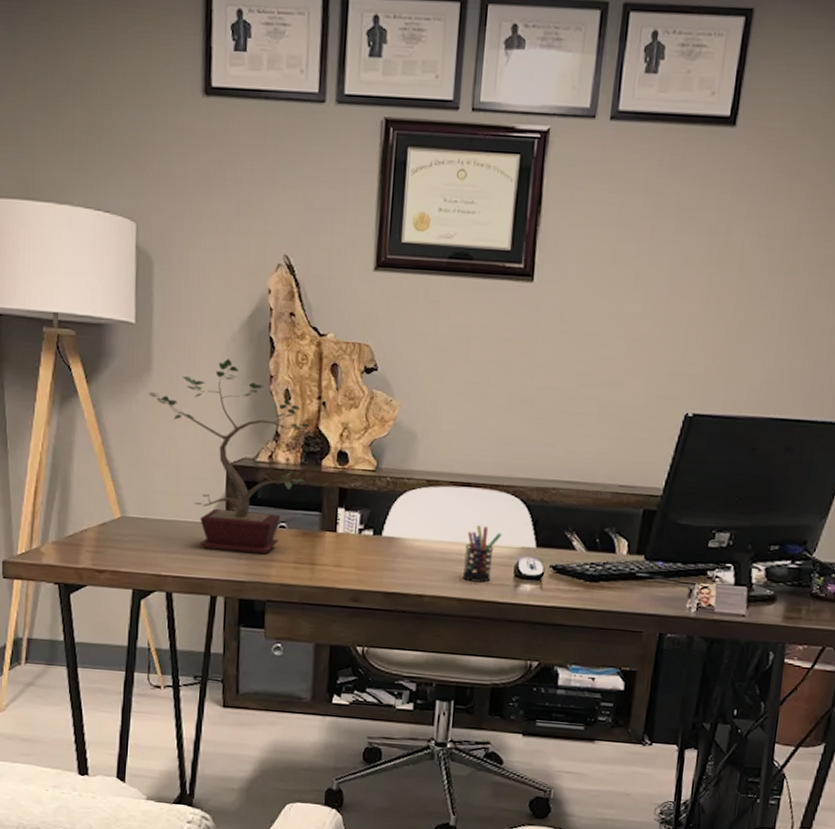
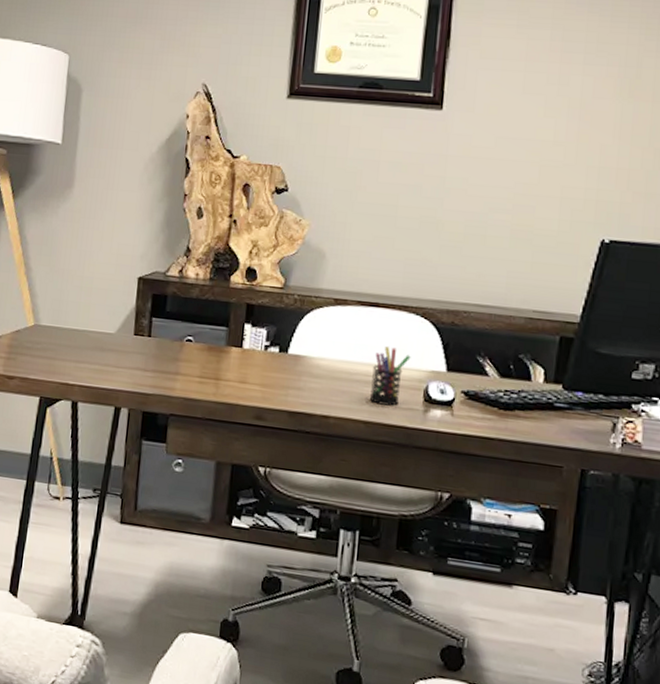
potted plant: present [149,358,311,555] -> none [69,177,221,368]

